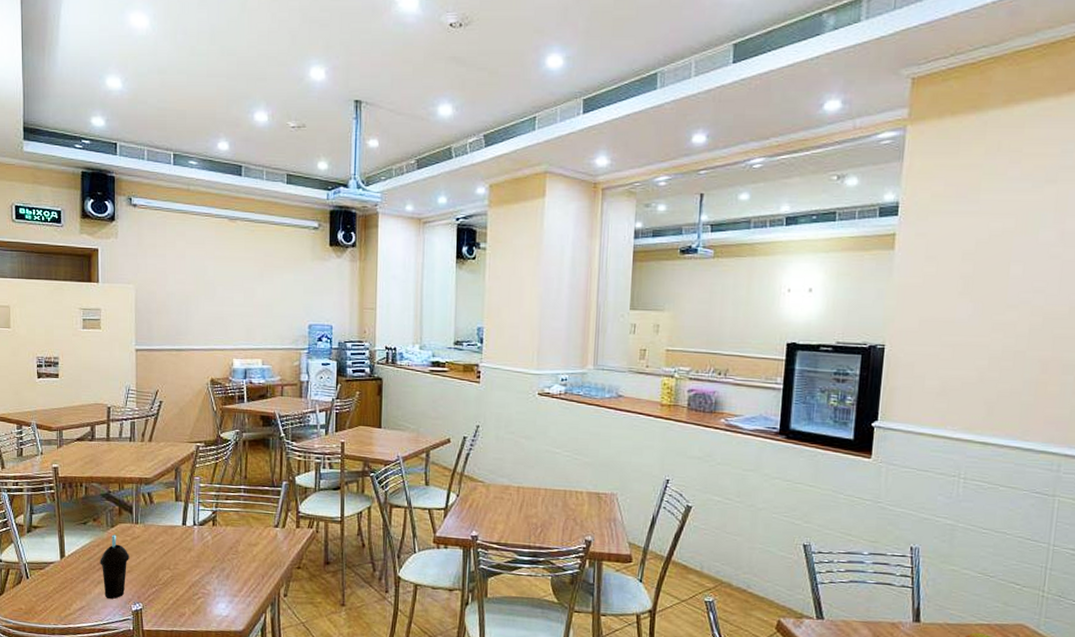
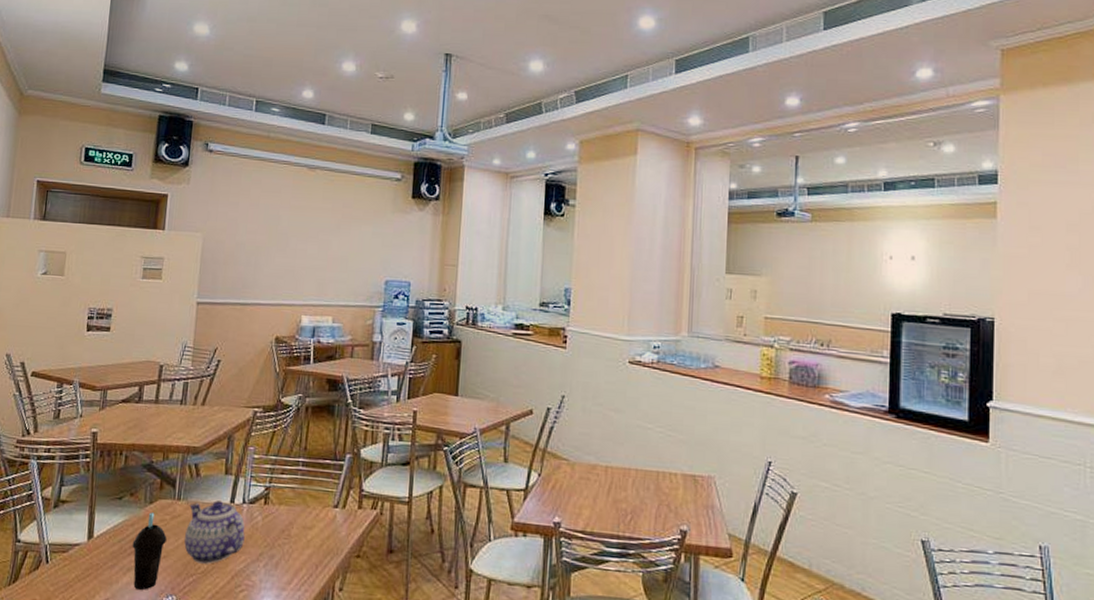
teapot: none [145,523,198,577] -> present [184,500,245,564]

